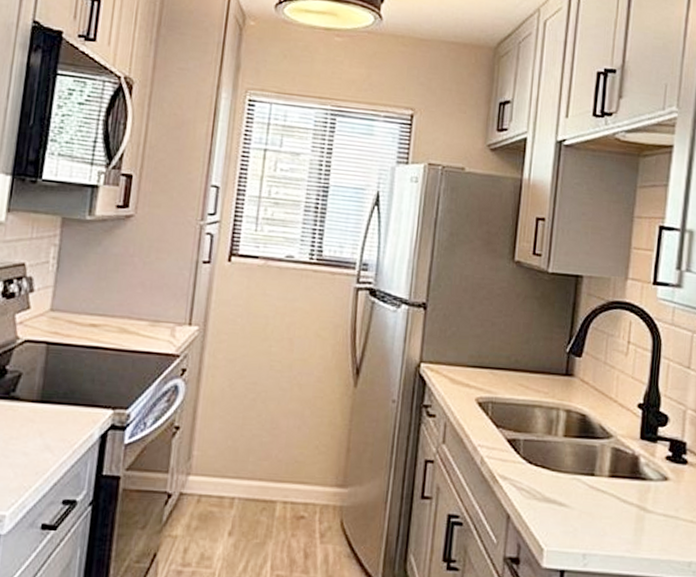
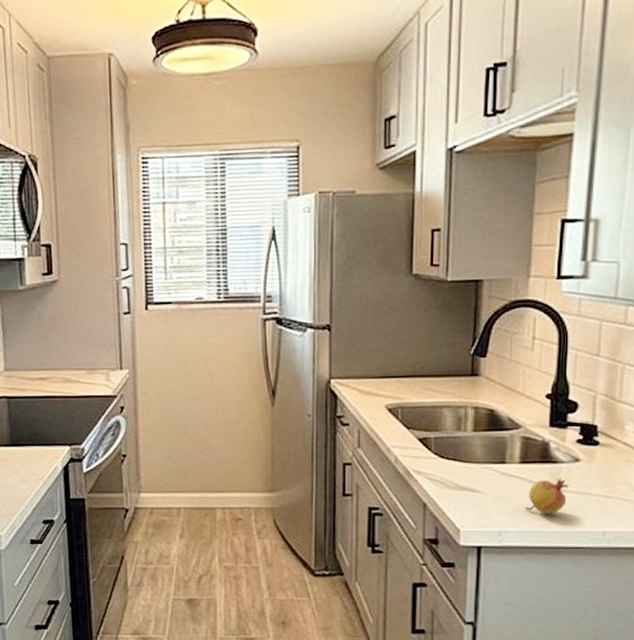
fruit: none [611,496,657,538] -> present [525,477,570,514]

